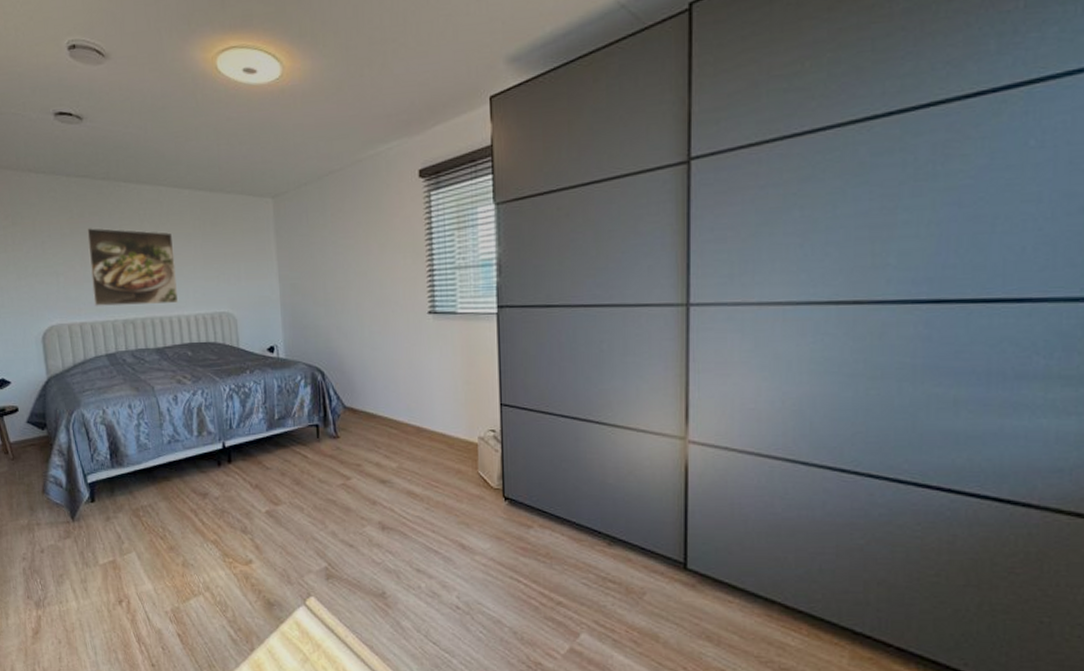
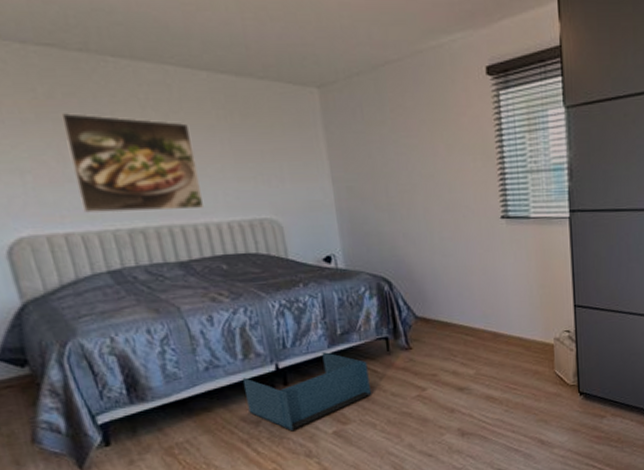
storage bin: none [195,435,301,505] -> present [242,352,371,430]

